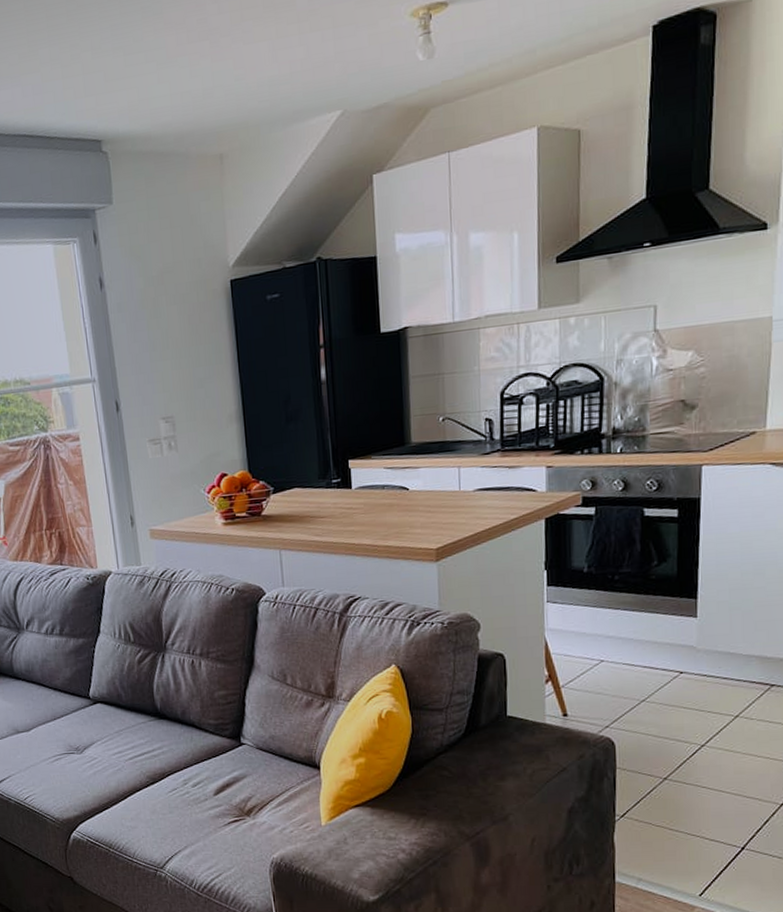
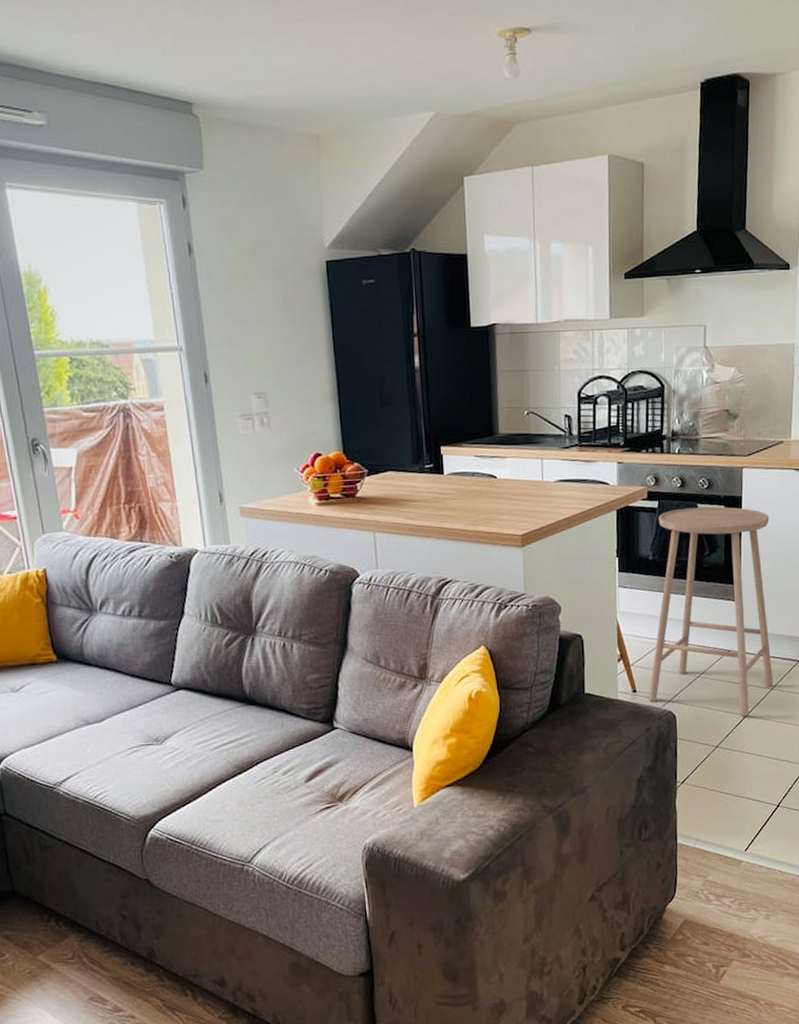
stool: none [582,510,738,747] -> present [649,506,773,717]

